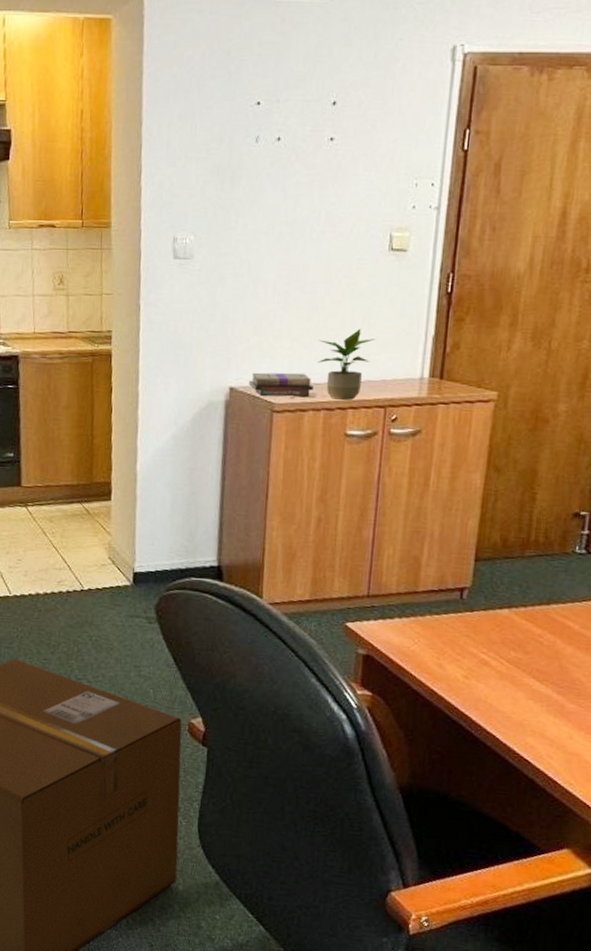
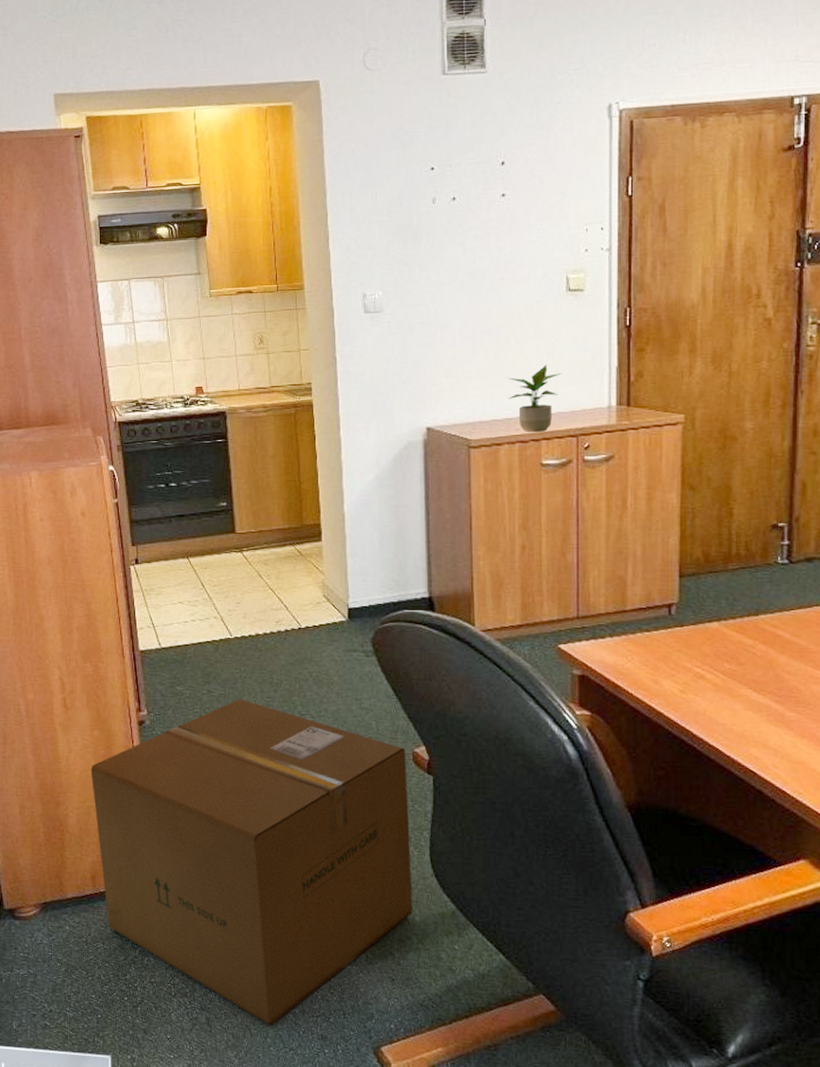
books: present [248,372,314,397] -> none [444,409,506,434]

